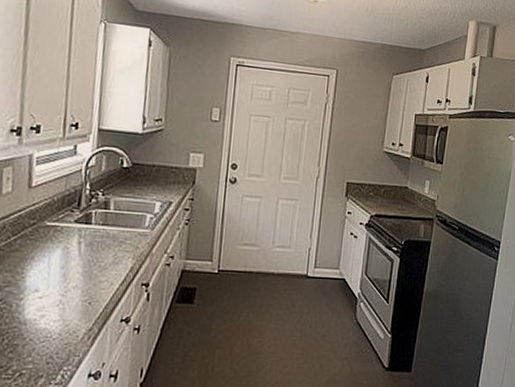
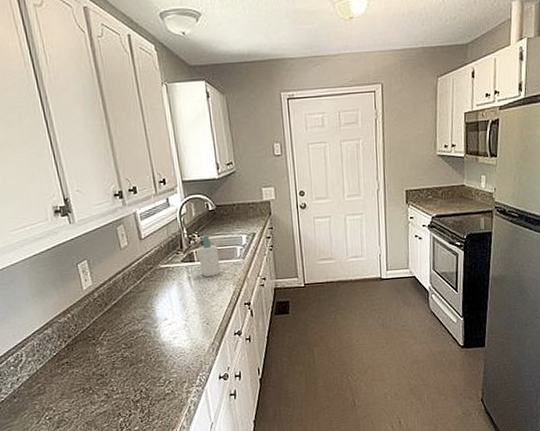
soap bottle: none [96,193,124,245] -> present [197,234,221,277]

